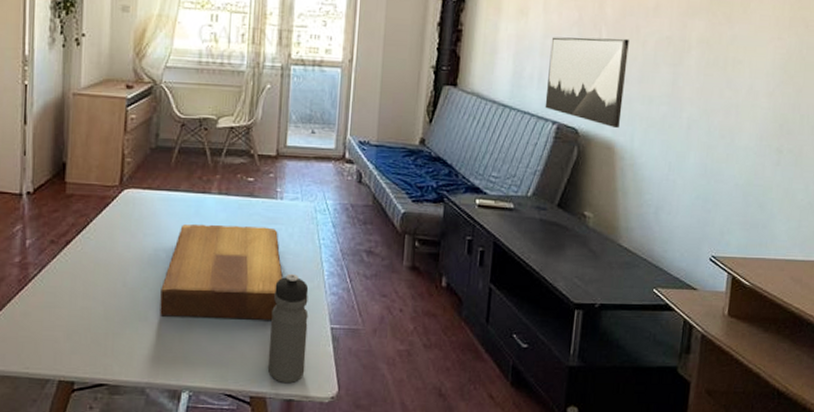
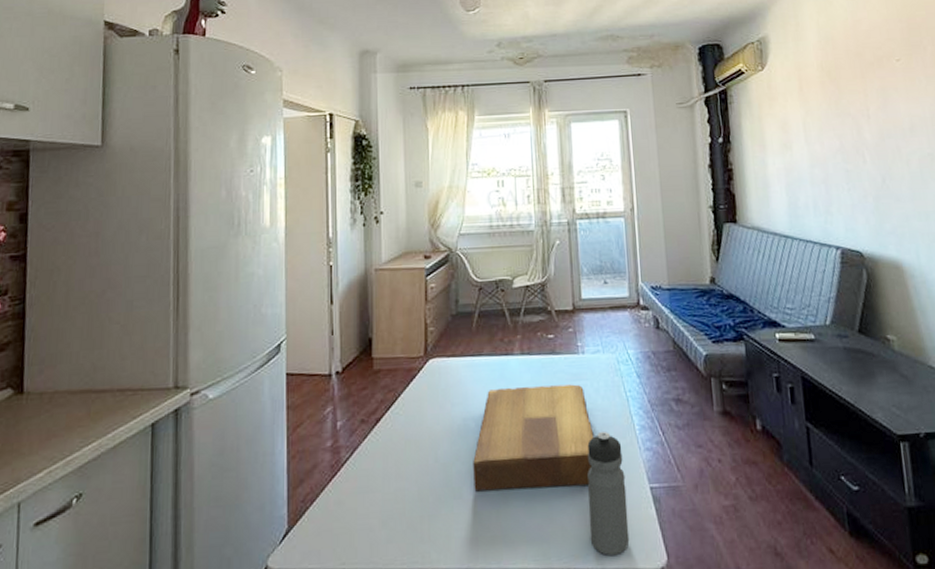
wall art: present [545,37,629,128] -> none [818,160,902,247]

